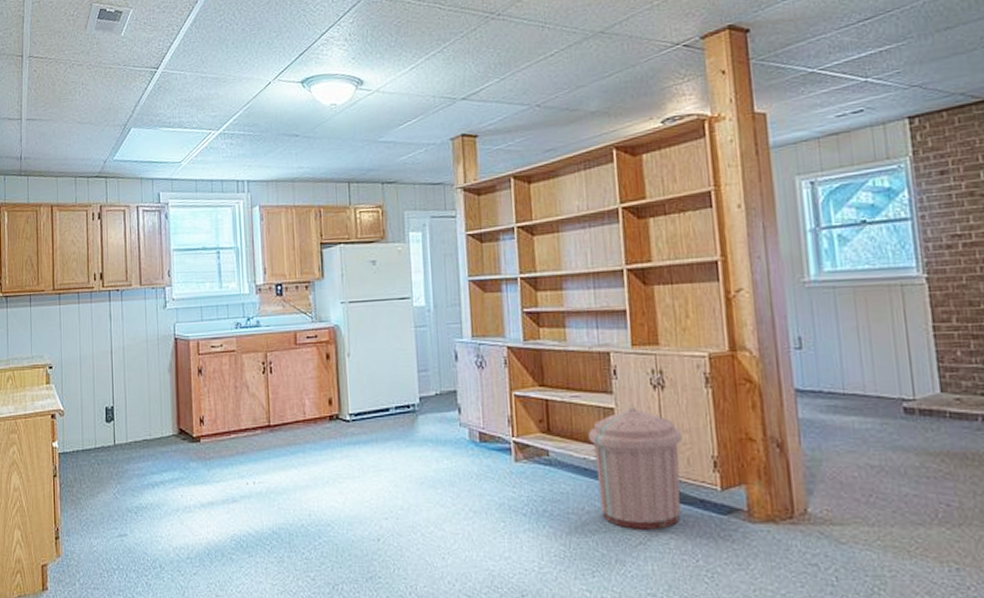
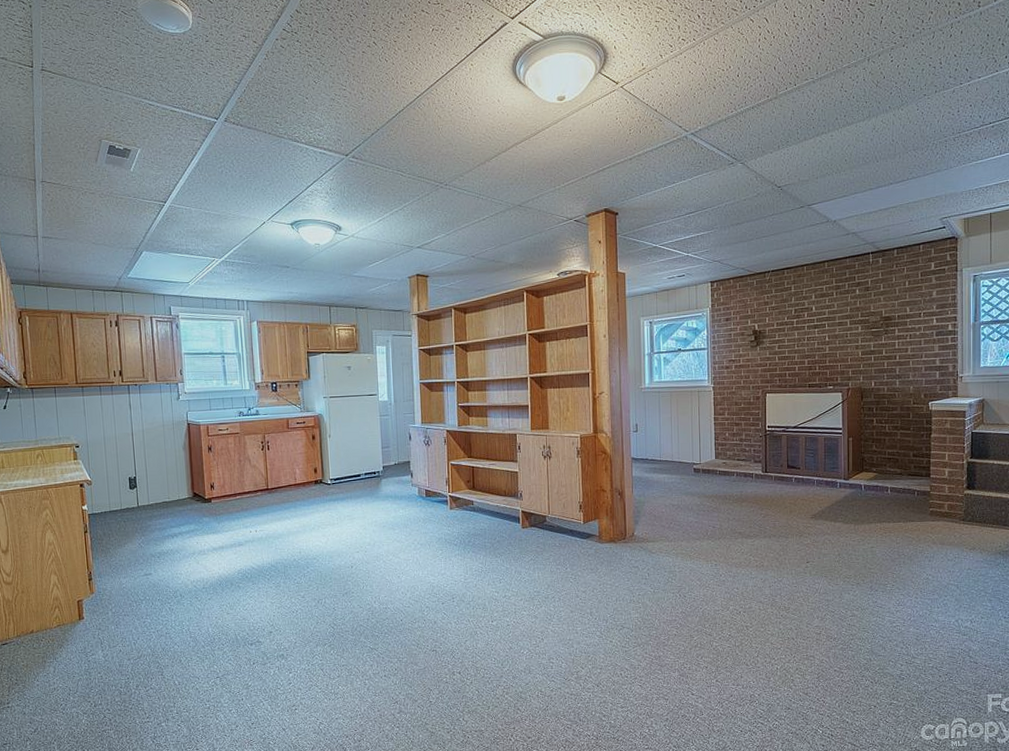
trash can: present [588,407,683,529] -> none [500,471,561,551]

